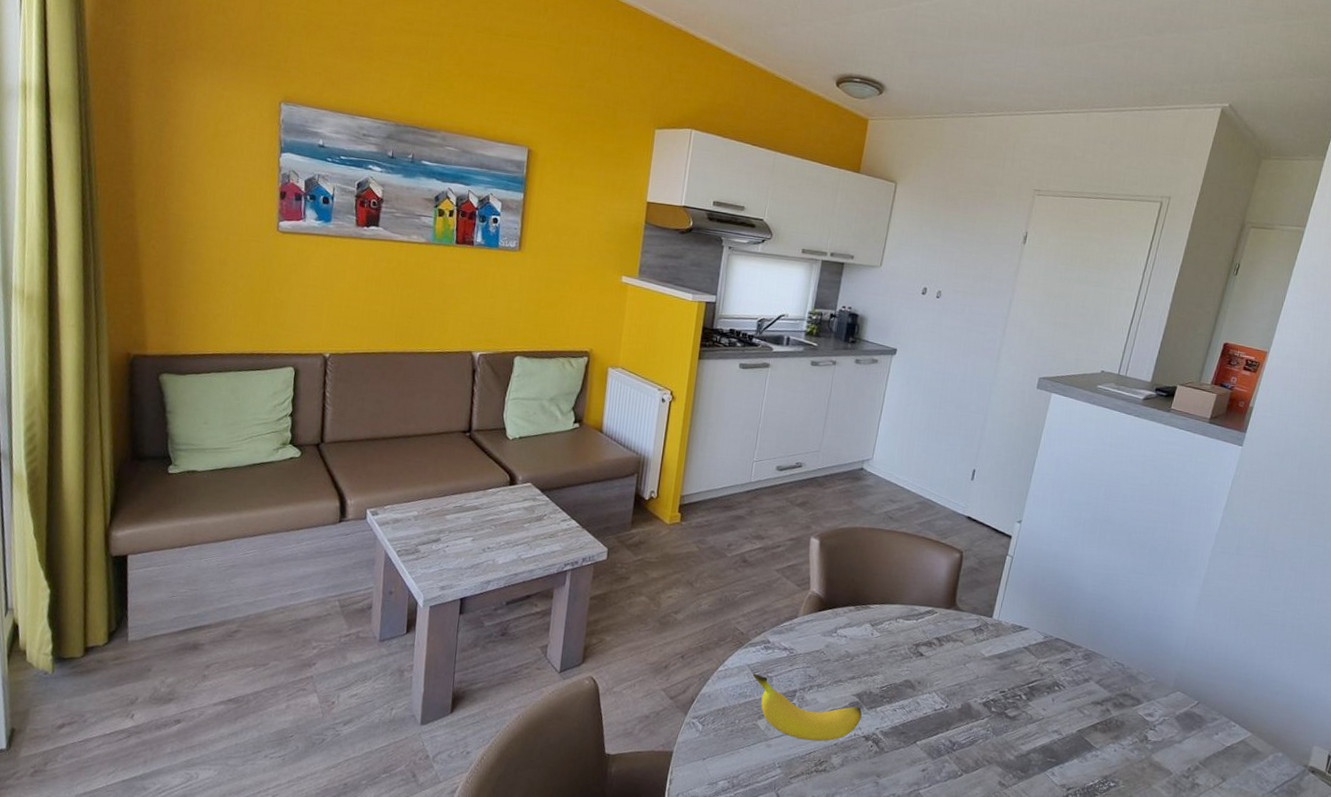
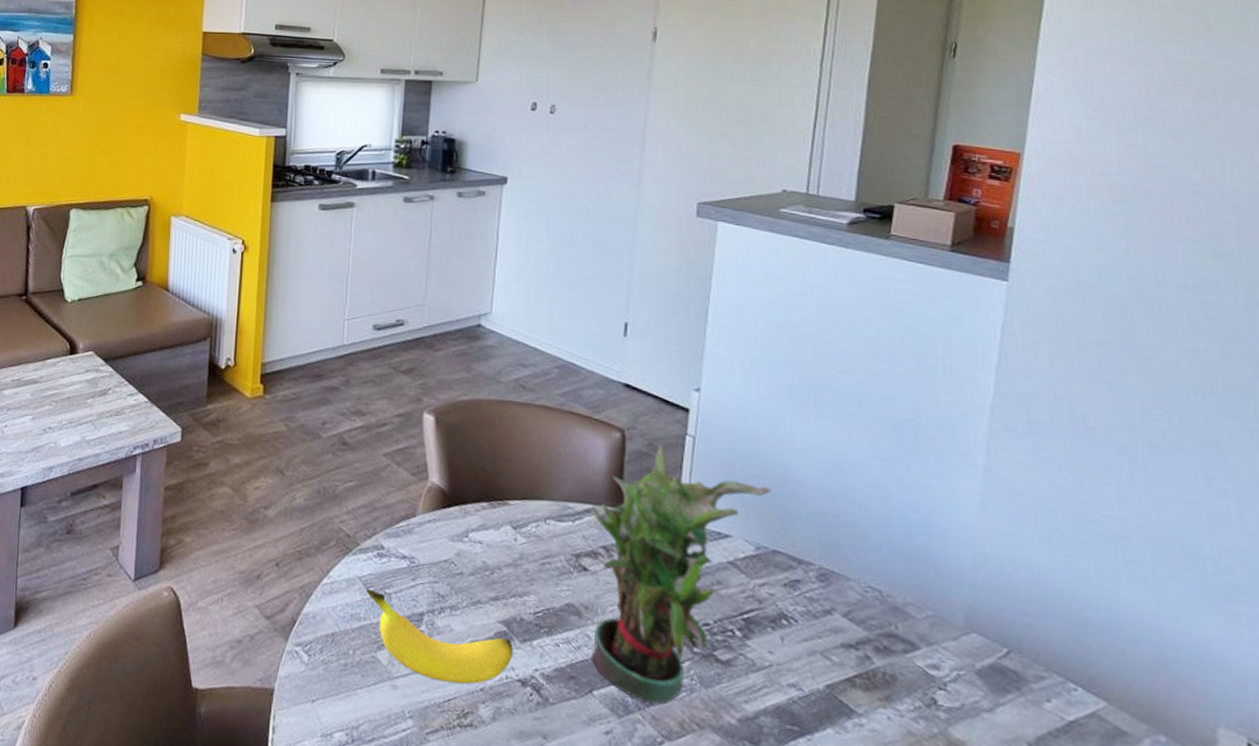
potted plant: none [918,562,1062,749] -> present [591,444,772,705]

